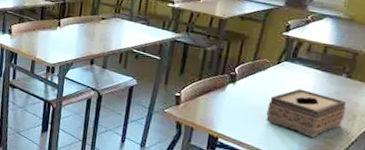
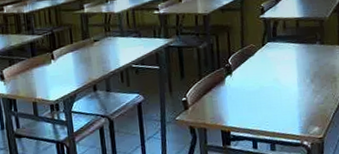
tissue box: present [265,88,346,138] -> none [264,64,328,108]

